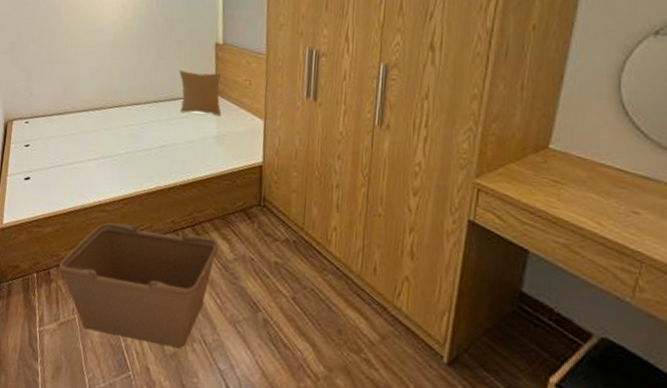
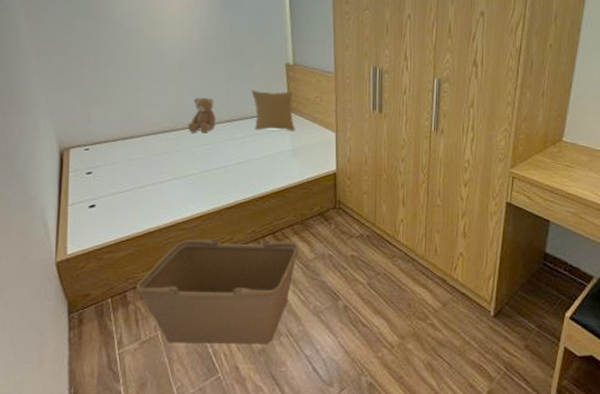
teddy bear: none [117,76,144,113] -> present [188,97,216,133]

